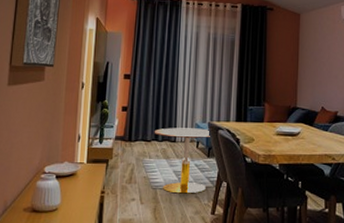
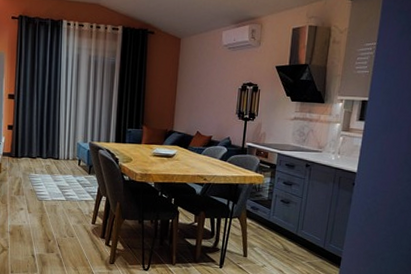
side table: present [154,127,210,194] -> none [38,146,91,206]

